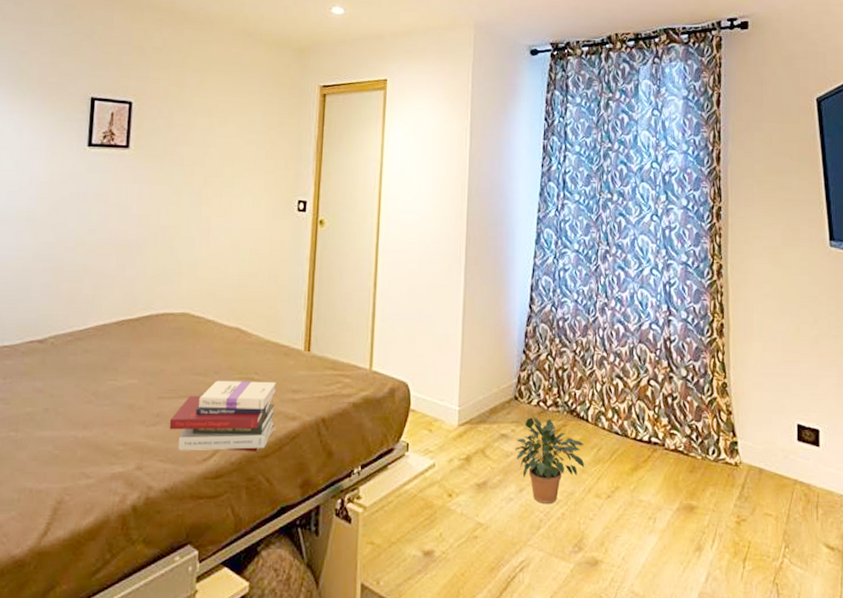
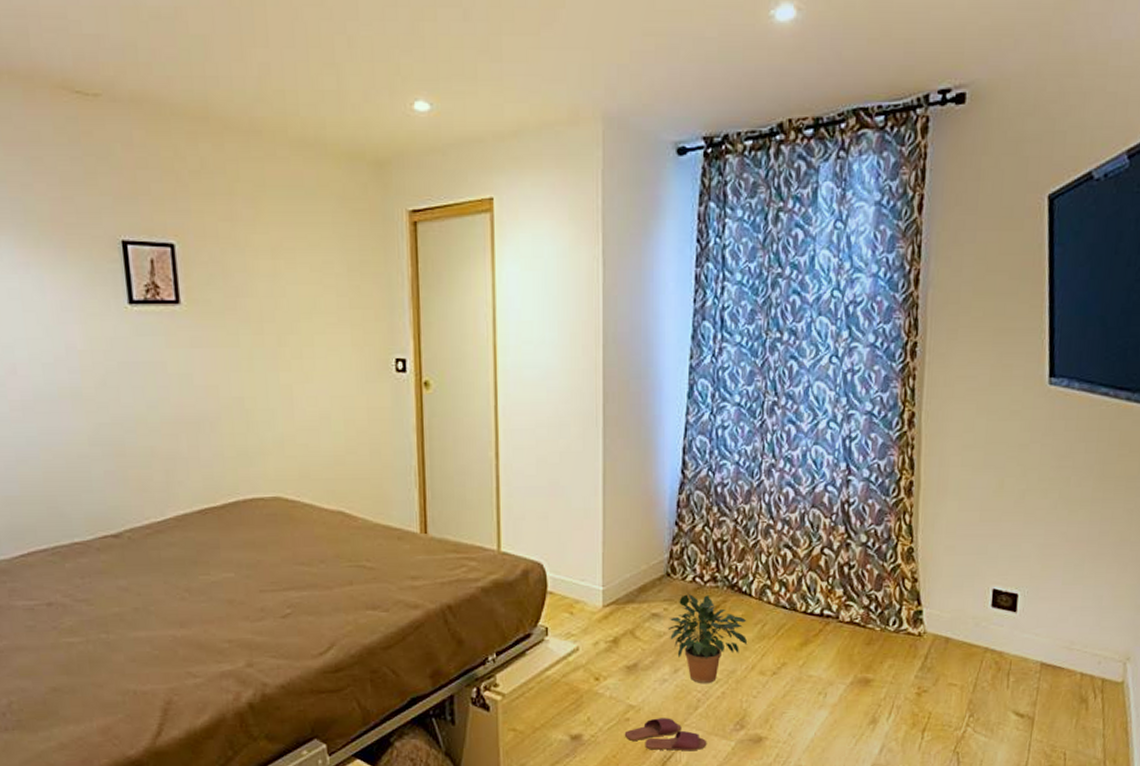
books: present [169,380,276,451] -> none [276,568,396,646]
slippers: none [472,537,547,572] -> present [624,718,706,752]

